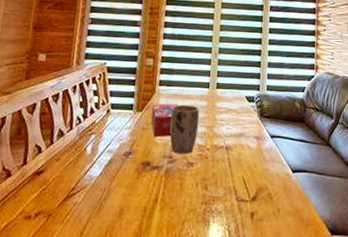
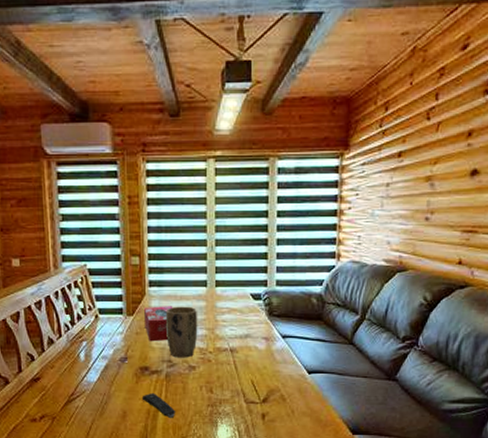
remote control: none [140,189,172,216] -> present [141,392,176,418]

